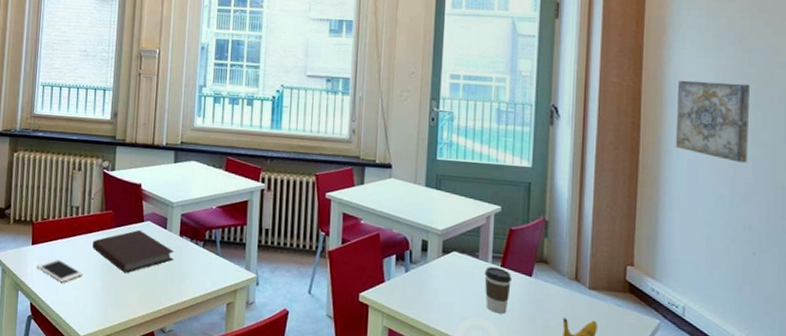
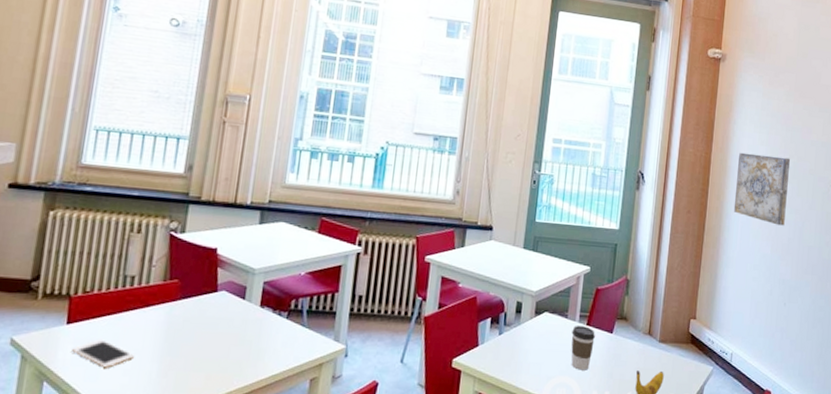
notebook: present [92,229,174,274] -> none [149,301,252,353]

